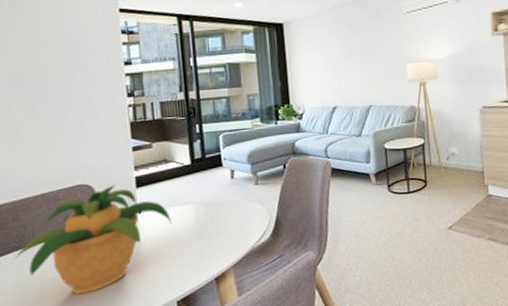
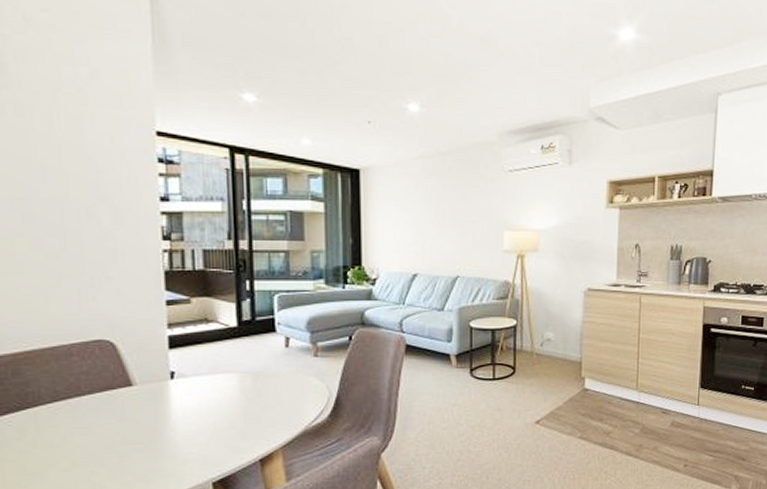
potted plant: present [14,184,171,295] -> none [13,342,210,468]

